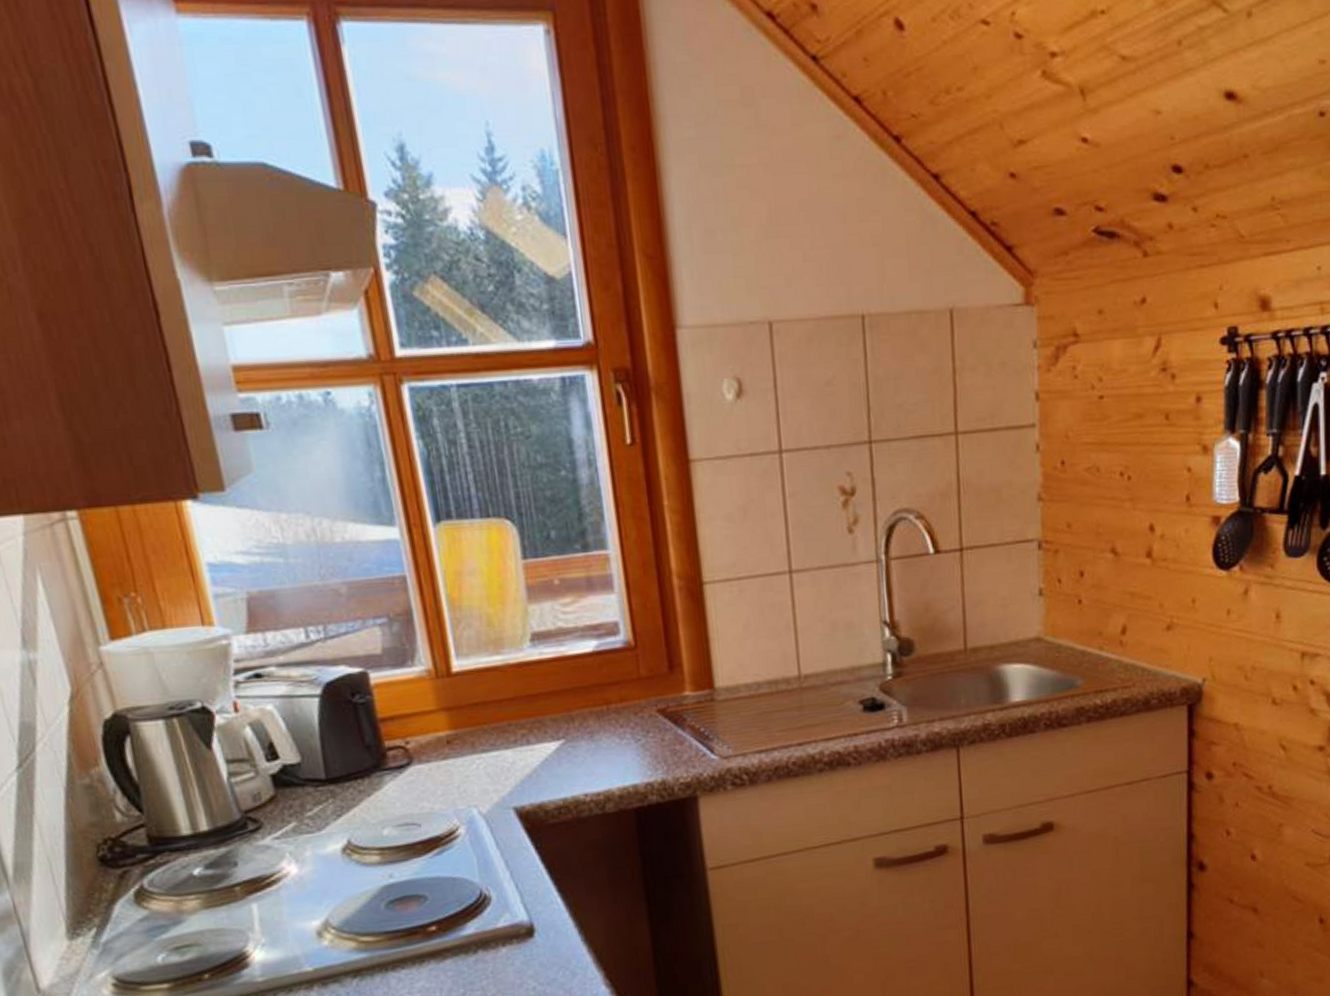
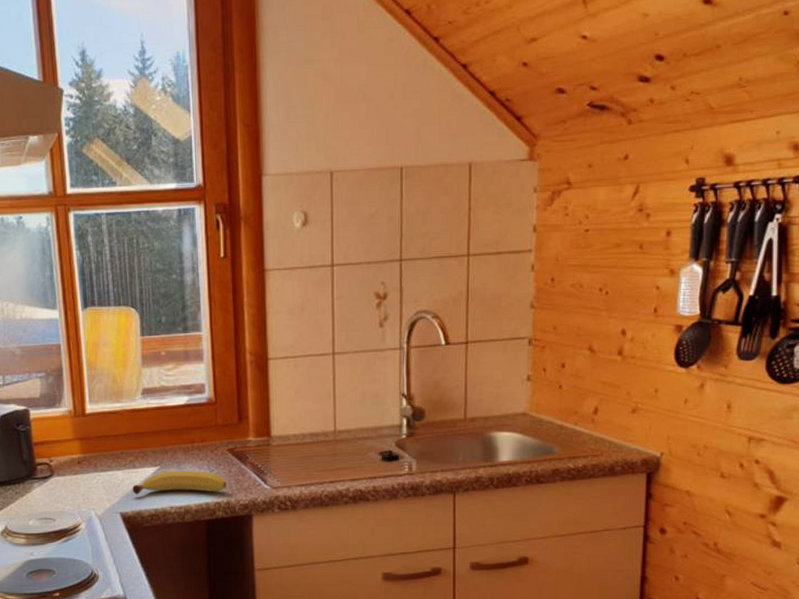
fruit: none [528,742,661,781] -> present [132,470,227,494]

